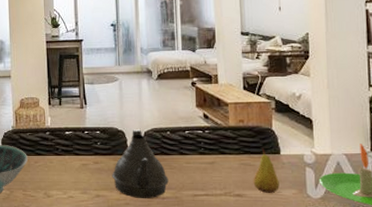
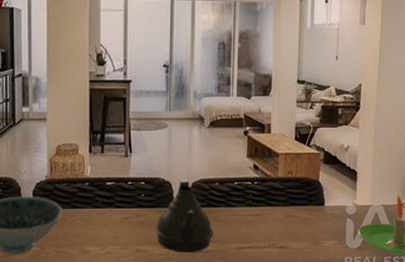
fruit: present [253,147,280,193] -> none [296,199,321,244]

